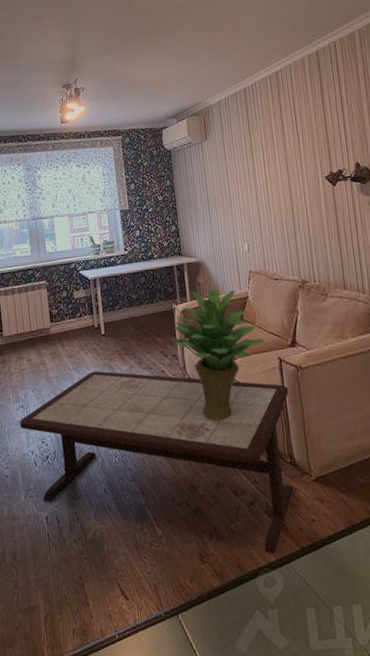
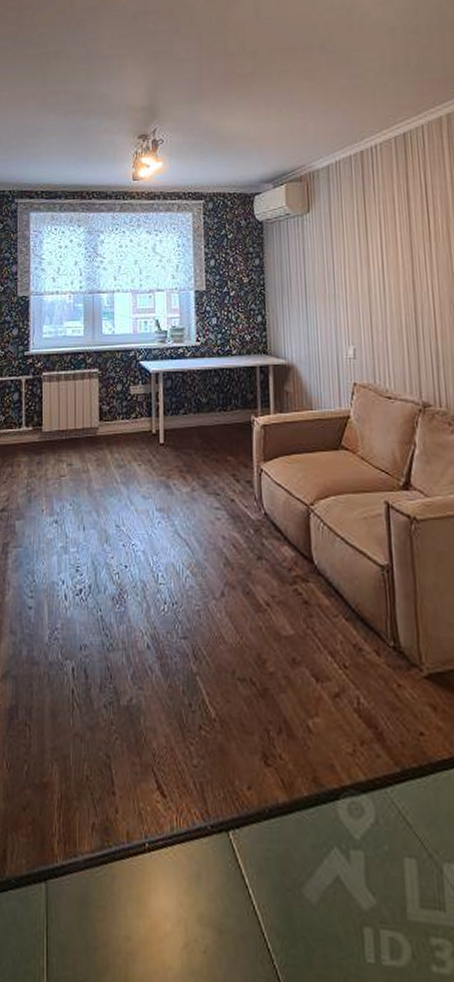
coffee table: present [20,370,294,554] -> none [52,488,397,771]
potted plant: present [171,289,265,420] -> none [245,401,368,575]

